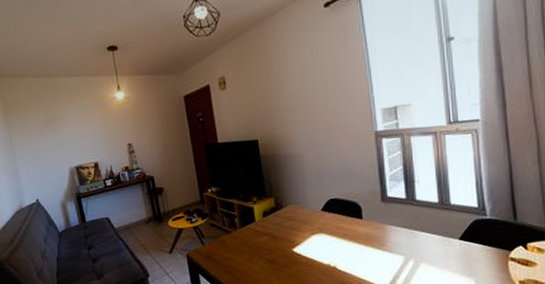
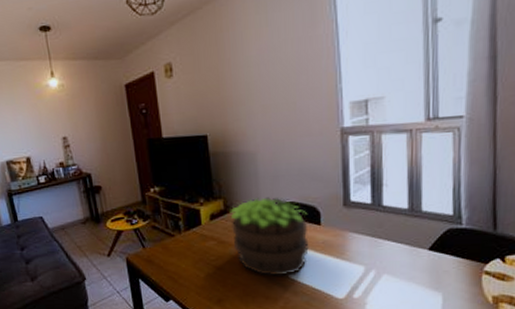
potted plant: none [280,195,353,268] -> present [230,197,309,276]

